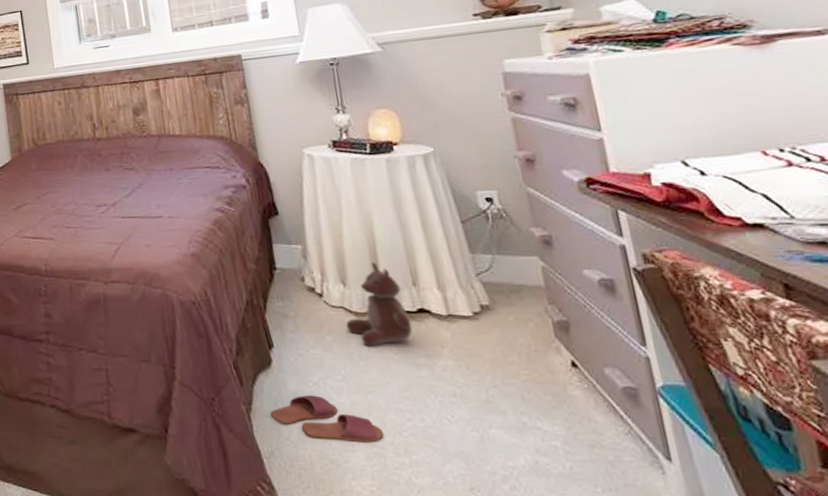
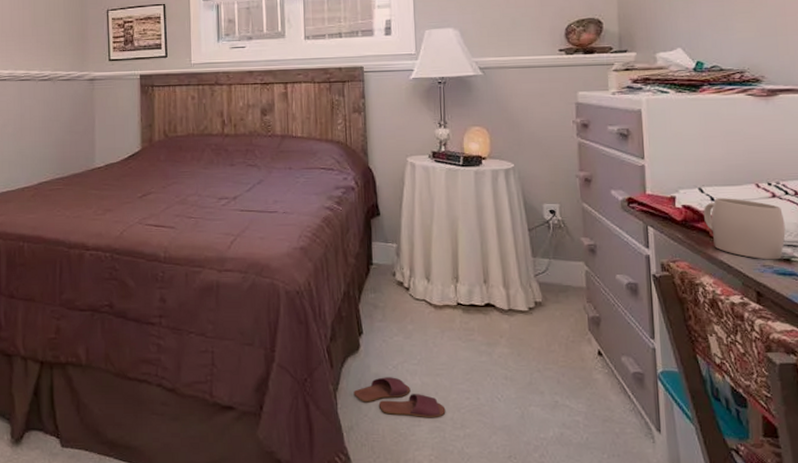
teddy bear: present [345,262,413,347] -> none [425,261,479,335]
mug: none [691,170,816,244] -> present [703,198,786,260]

